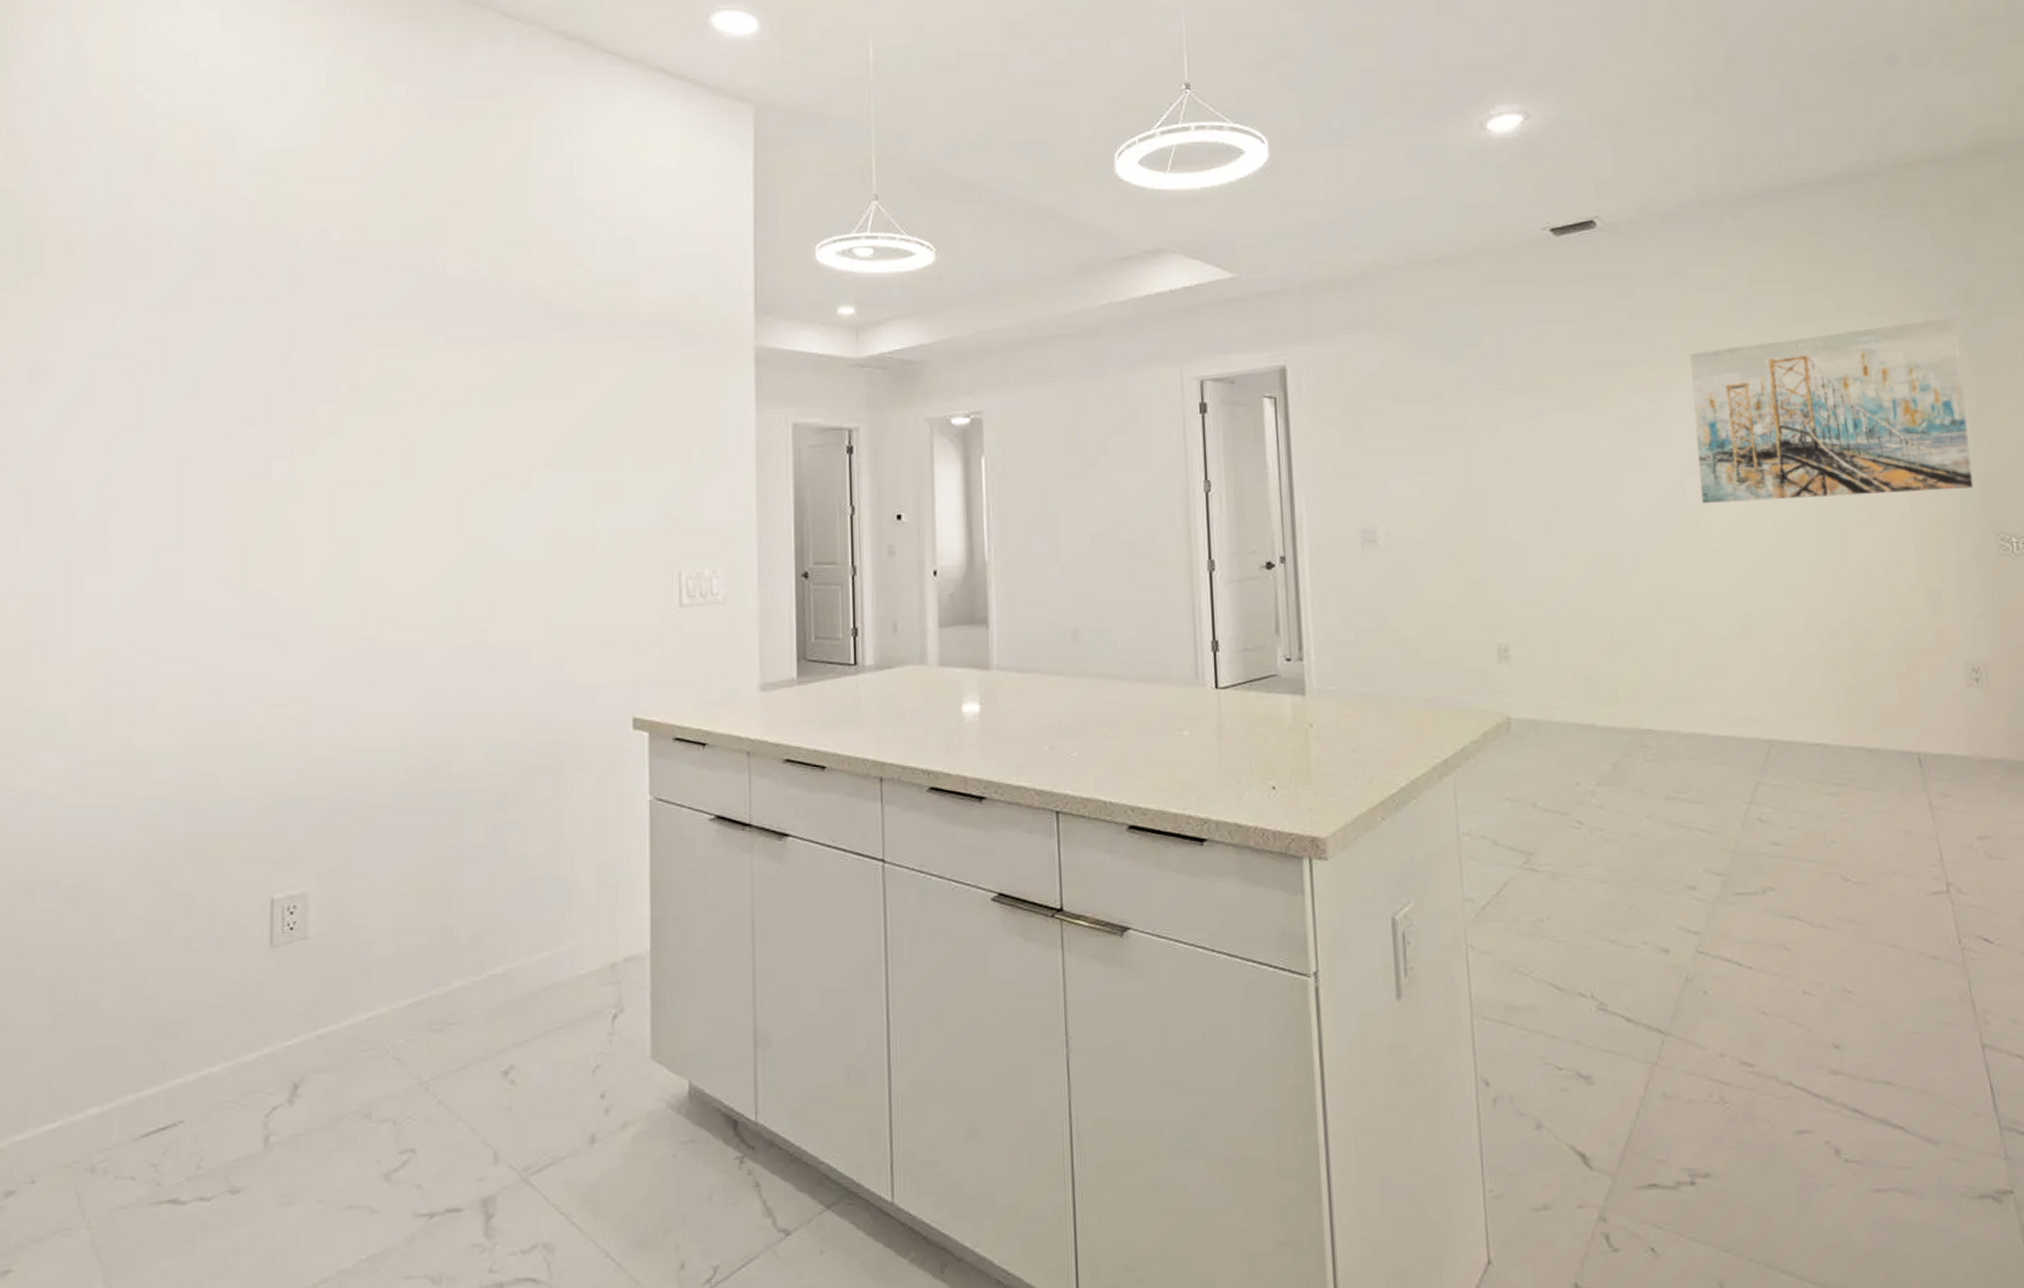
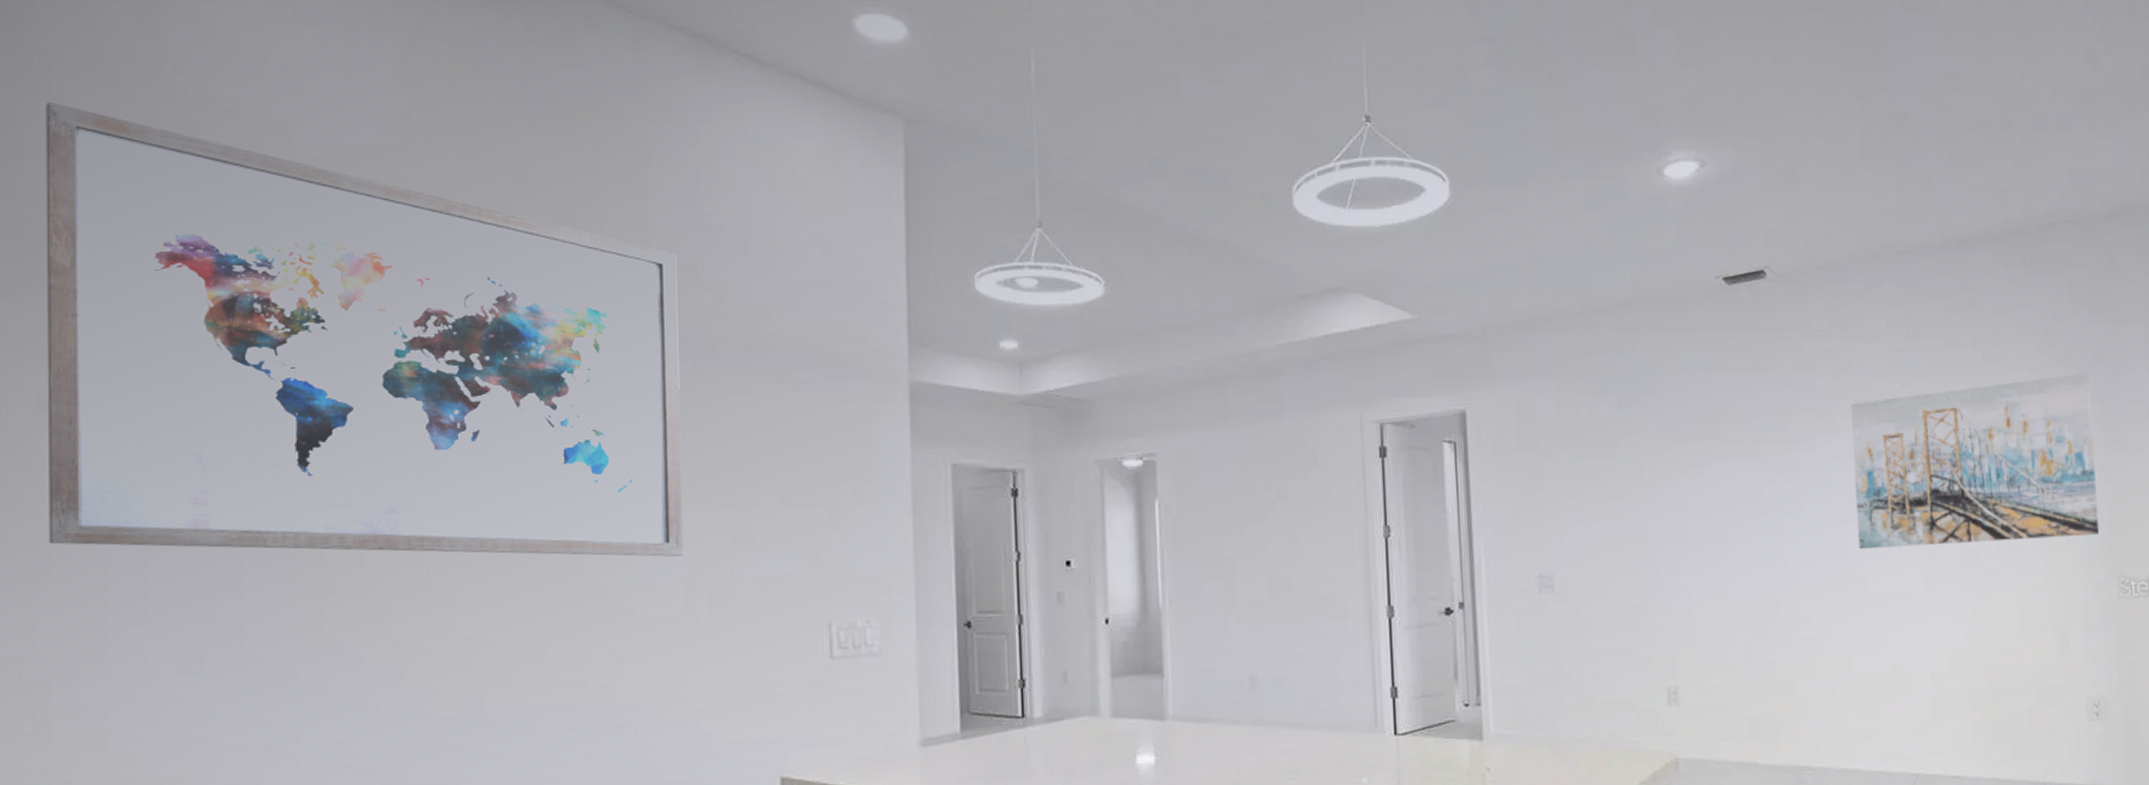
wall art: none [31,120,552,511] -> present [46,101,684,557]

